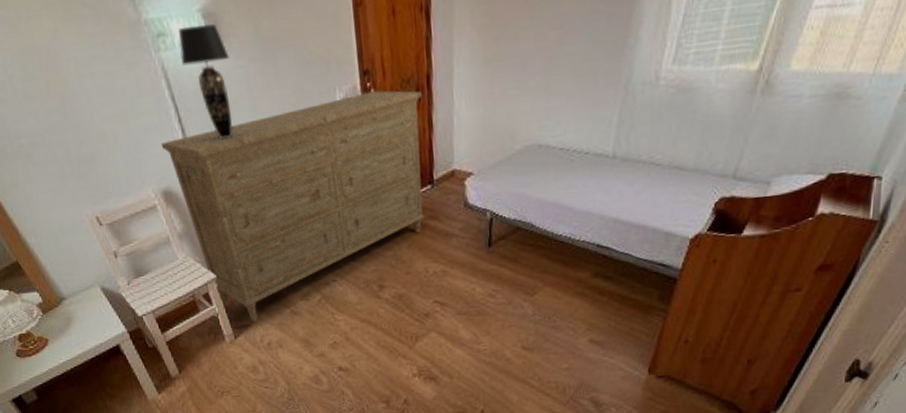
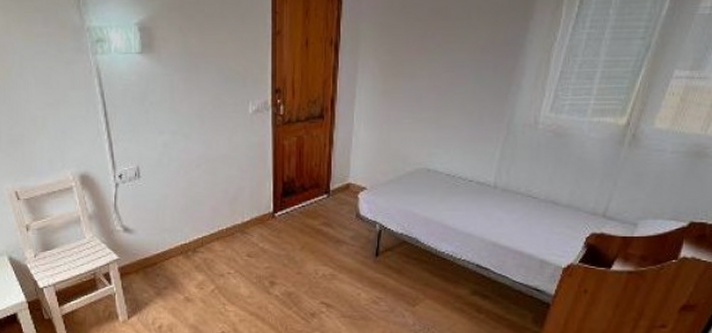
dresser: present [160,90,426,322] -> none [85,108,325,305]
table lamp: present [178,24,233,139] -> none [114,36,158,135]

